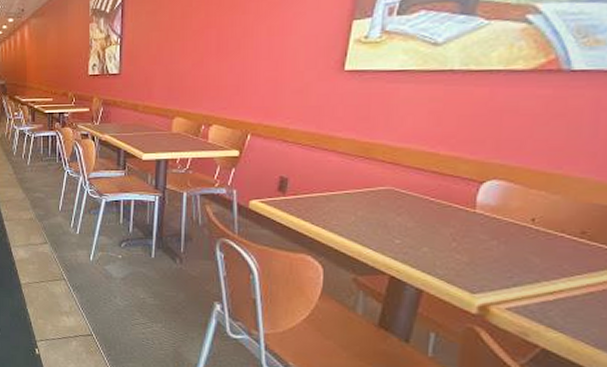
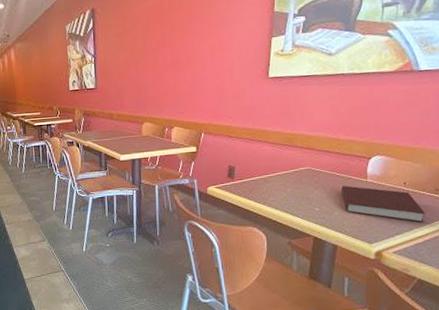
notebook: none [434,215,564,274] -> present [340,186,426,223]

